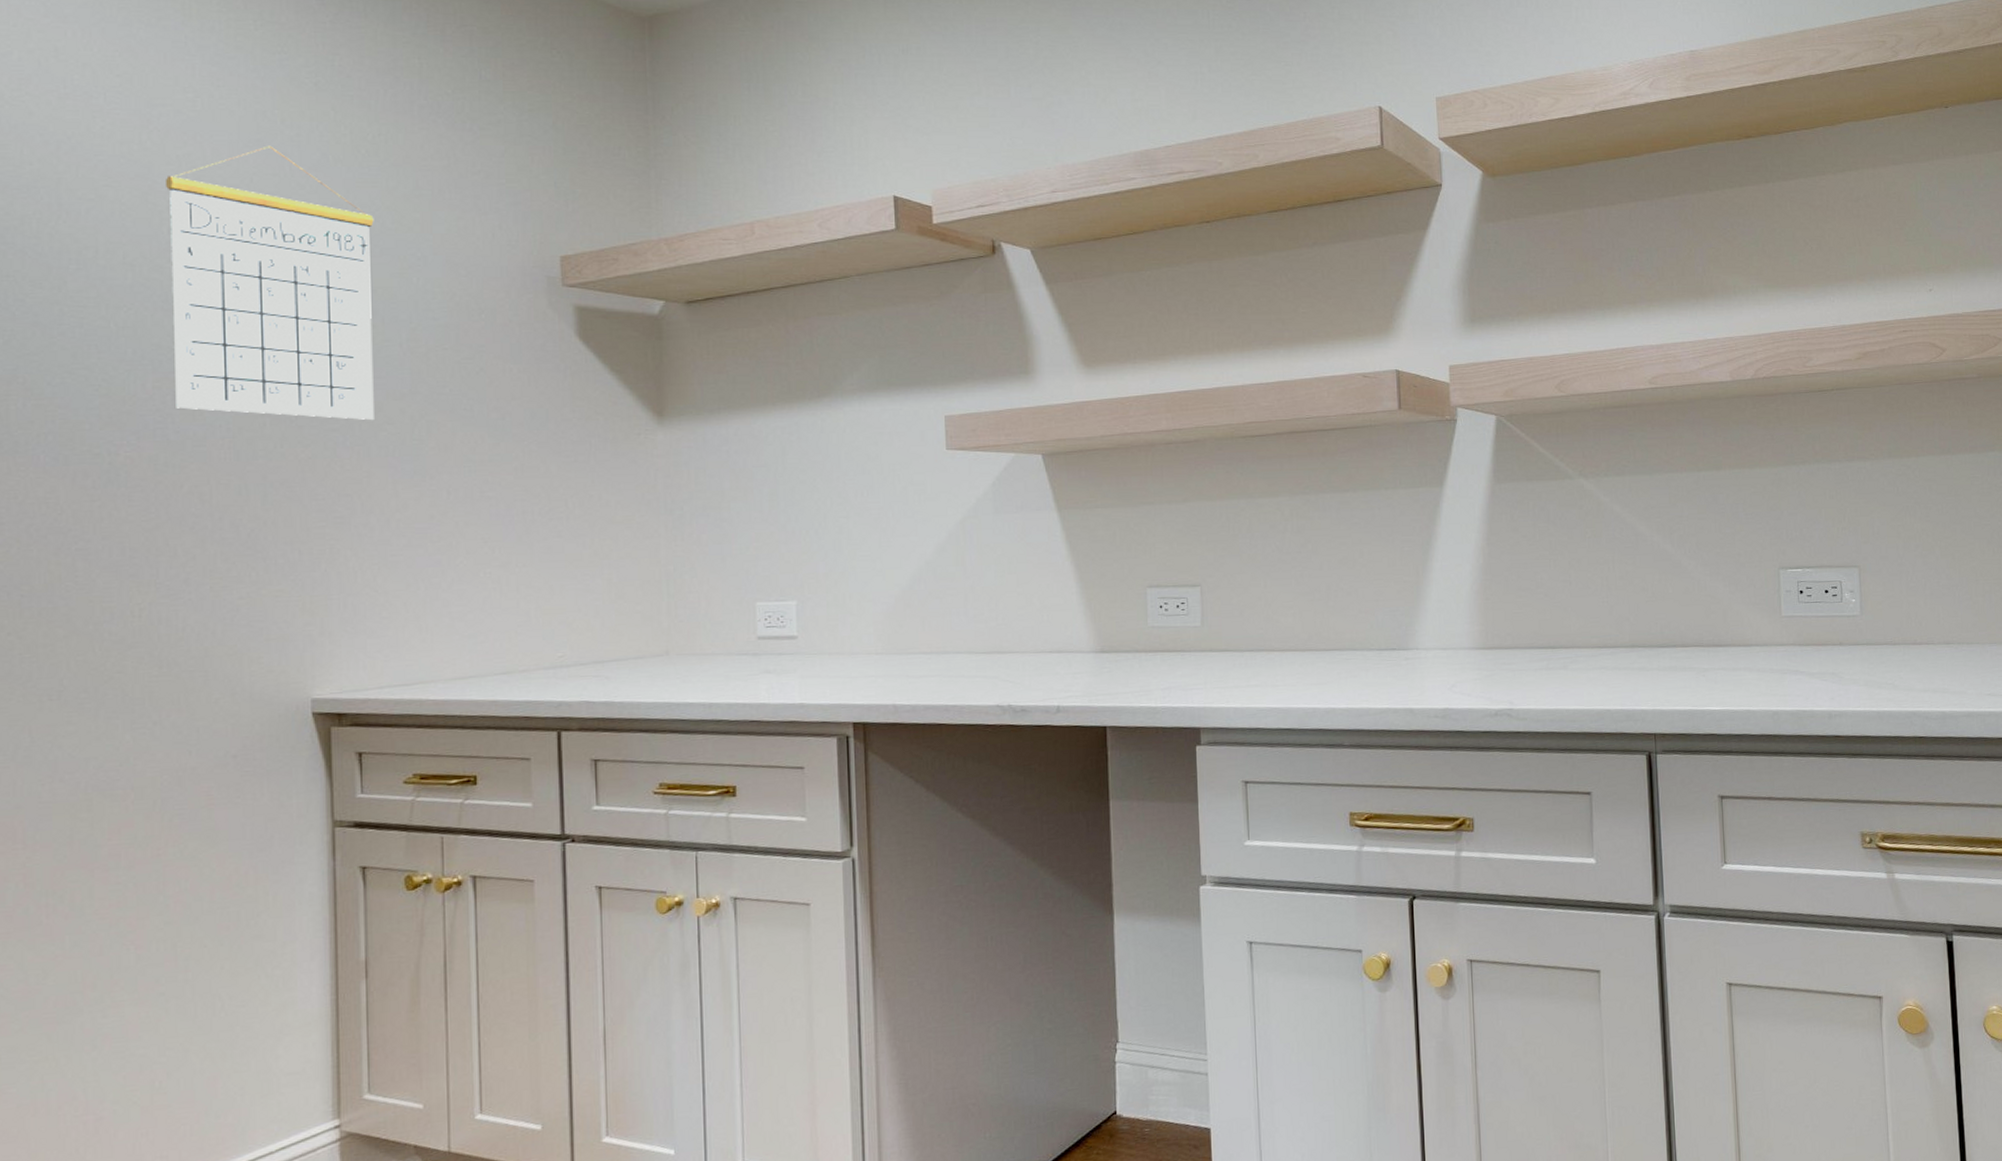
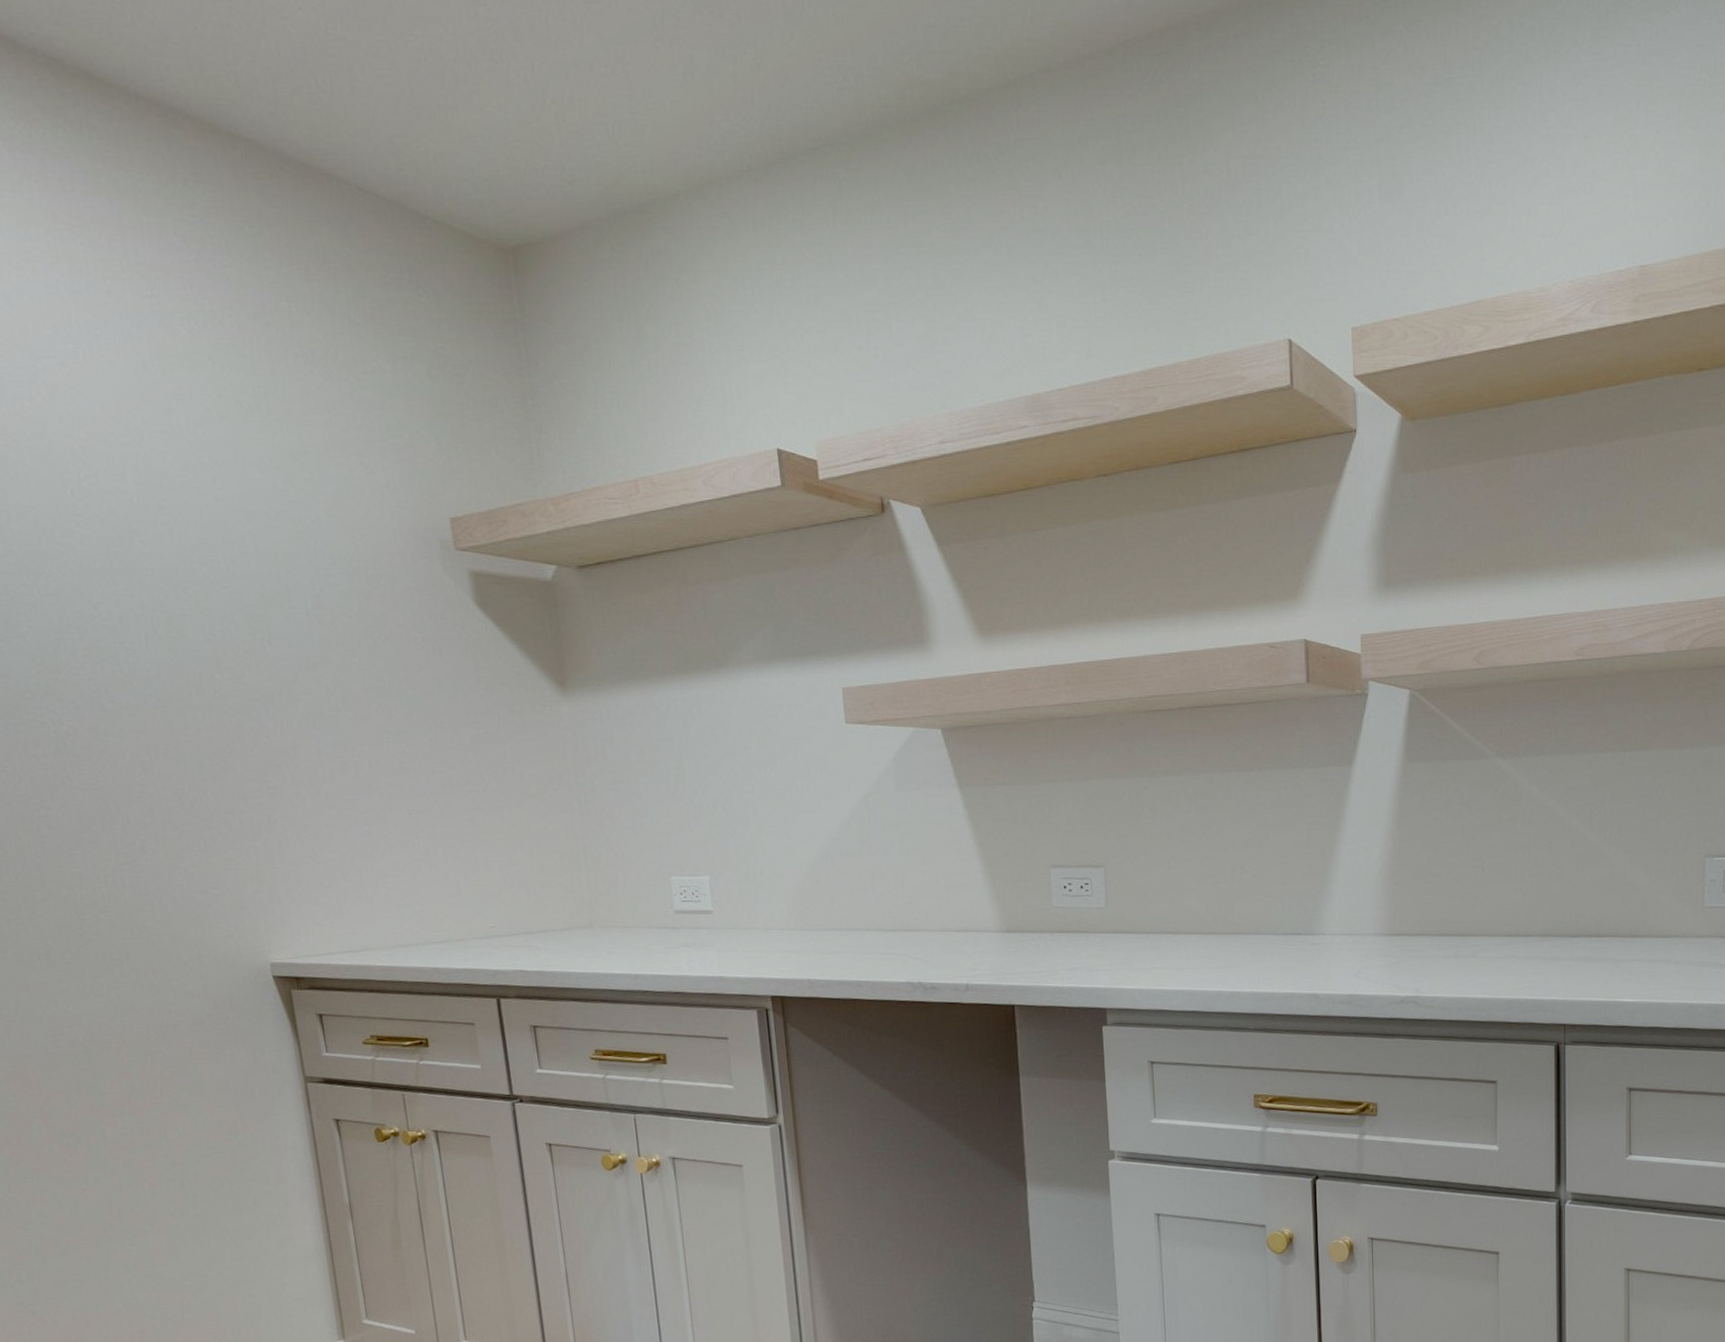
calendar: present [166,145,374,420] -> none [61,400,292,690]

